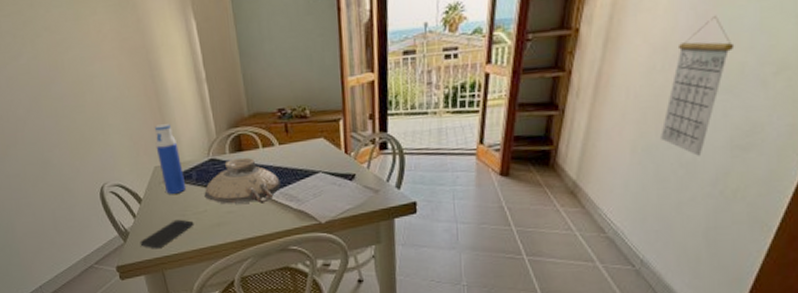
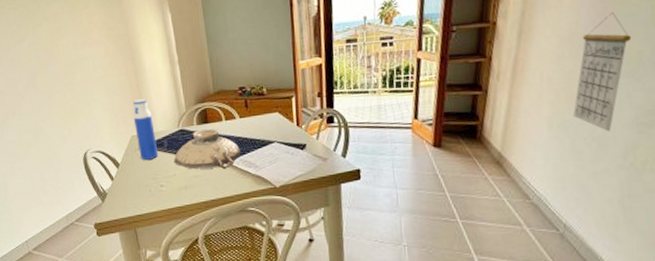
smartphone: present [140,219,193,249] -> none [116,182,163,209]

